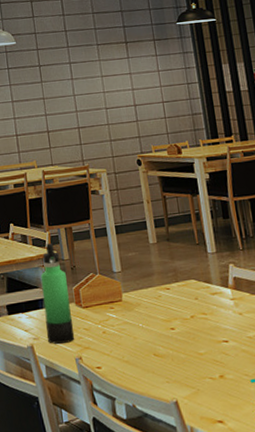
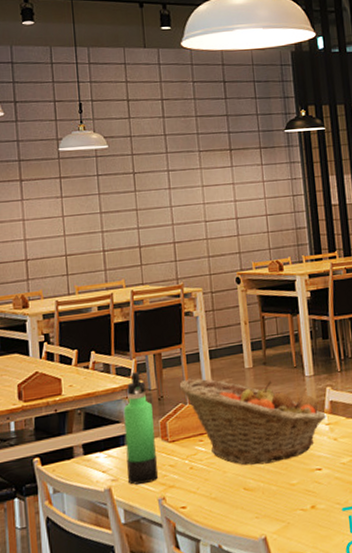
fruit basket: none [89,251,231,333] -> present [179,378,326,466]

